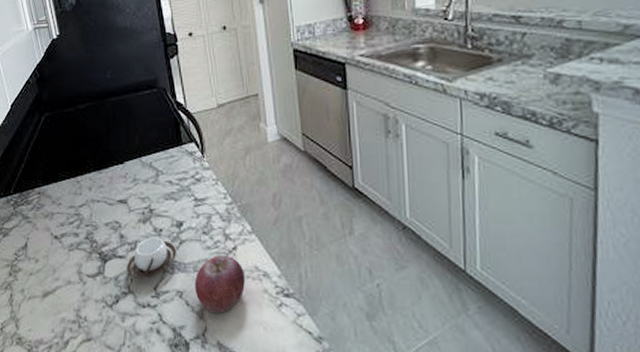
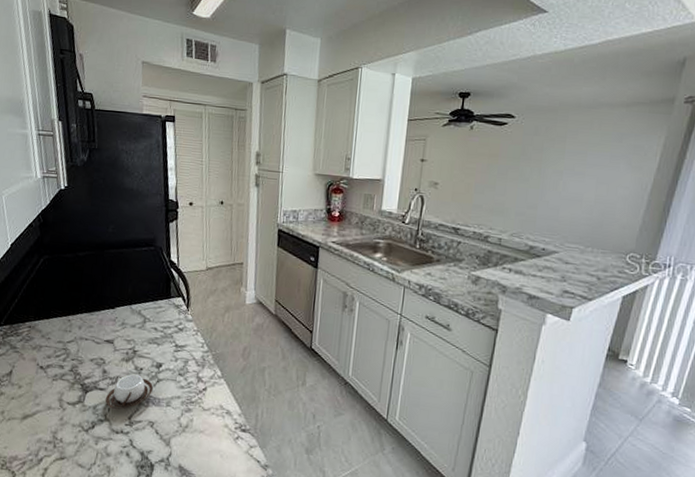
fruit: present [194,254,245,314] -> none [165,393,211,443]

